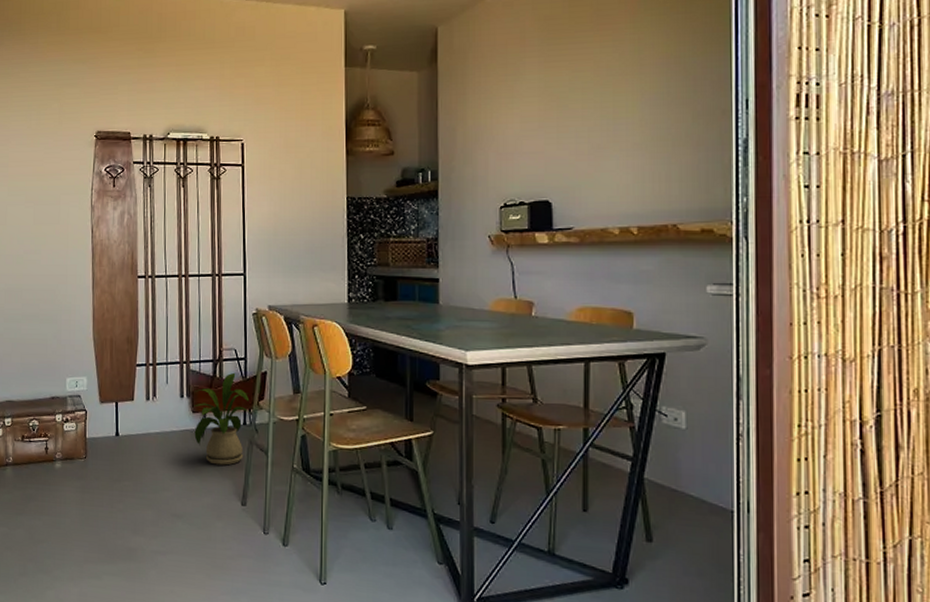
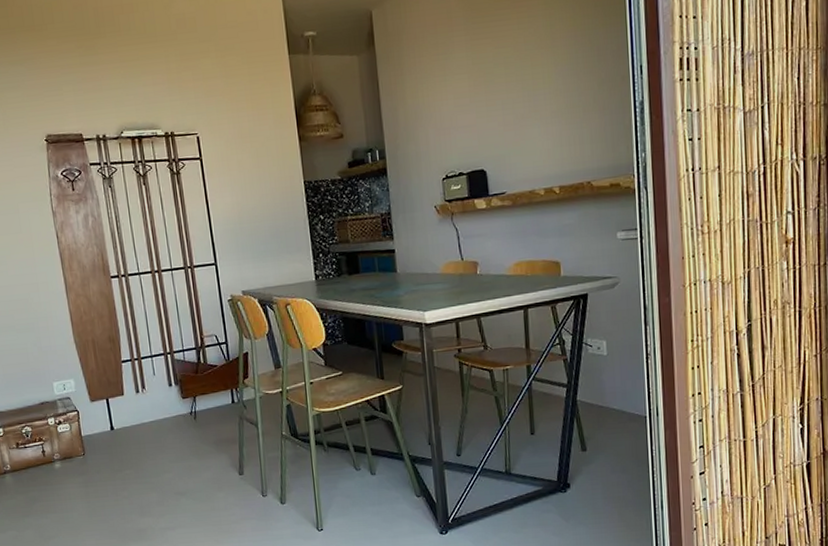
house plant: present [193,372,252,466] -> none [182,356,239,443]

